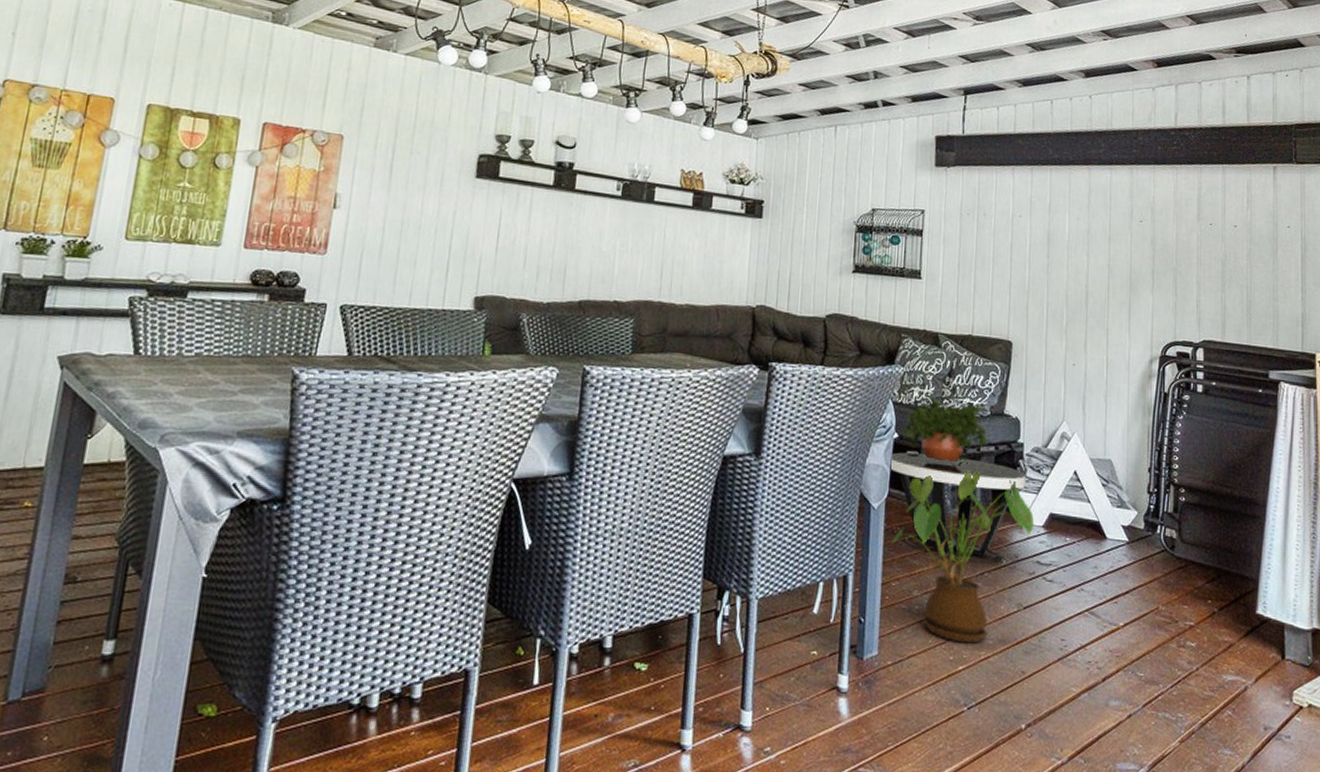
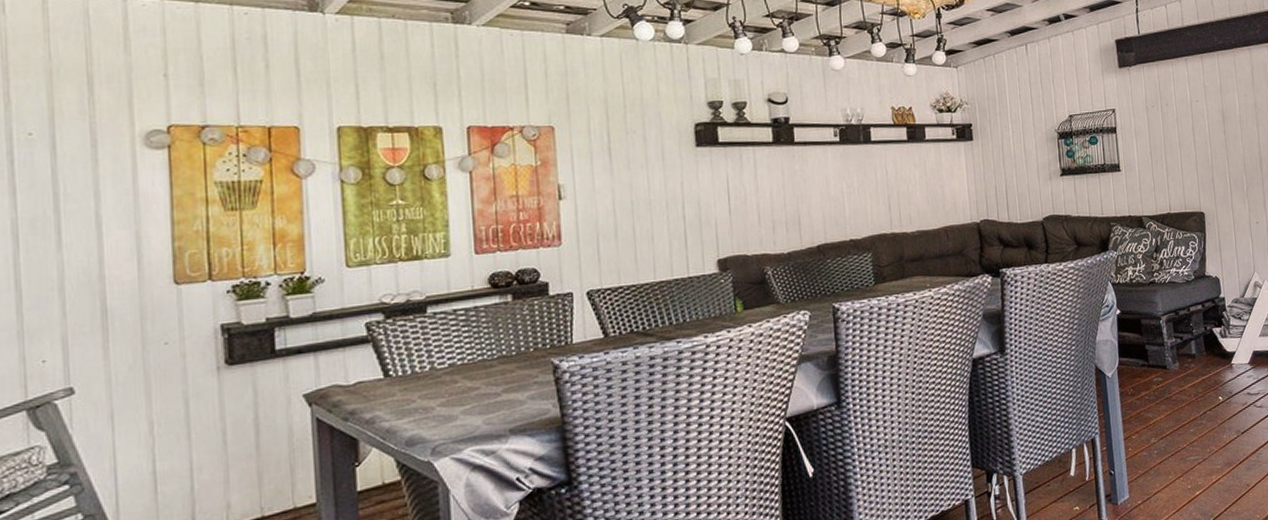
side table: present [888,450,1026,562] -> none [1116,319,1231,405]
house plant: present [891,470,1035,644] -> none [1127,329,1242,473]
potted plant: present [900,396,990,468] -> none [1121,269,1196,329]

